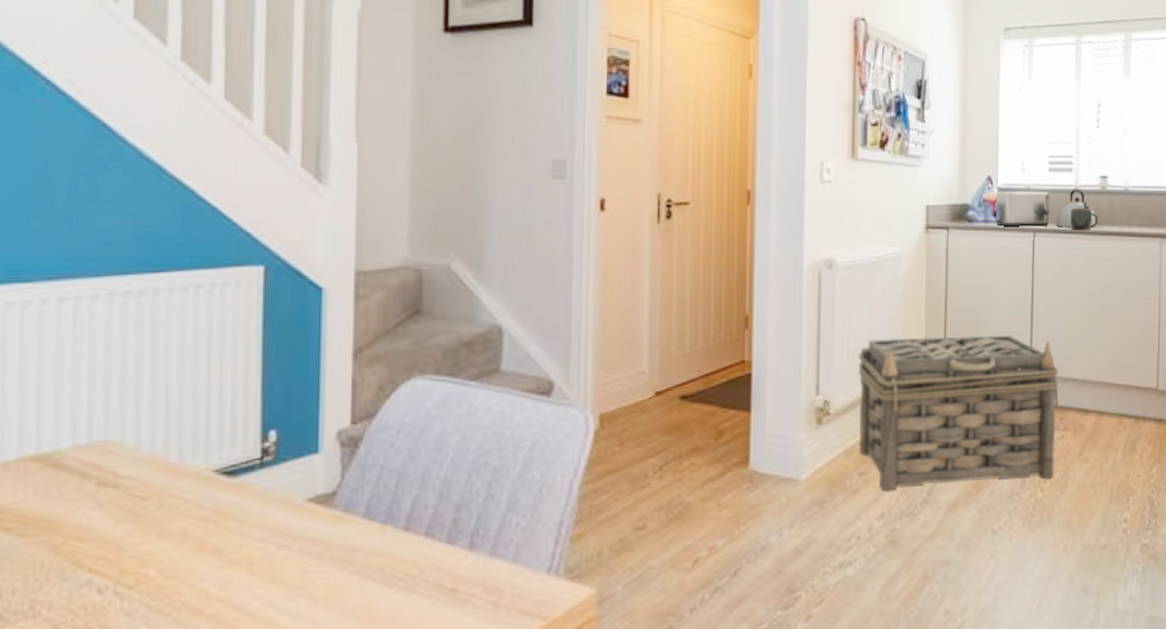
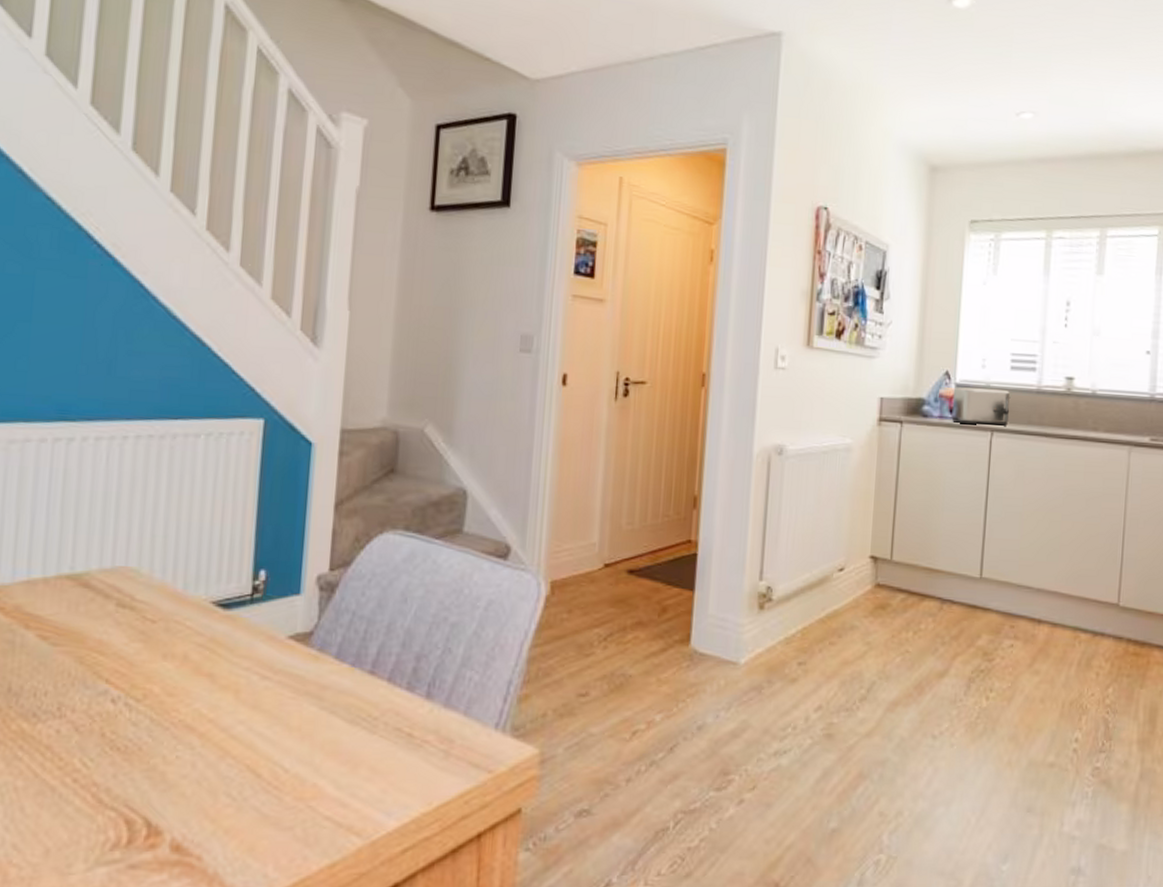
basket: present [858,335,1060,491] -> none [800,529,1012,688]
kettle: present [1056,189,1098,228] -> none [1015,389,1061,431]
mug: present [1071,207,1098,231] -> none [1031,408,1062,434]

